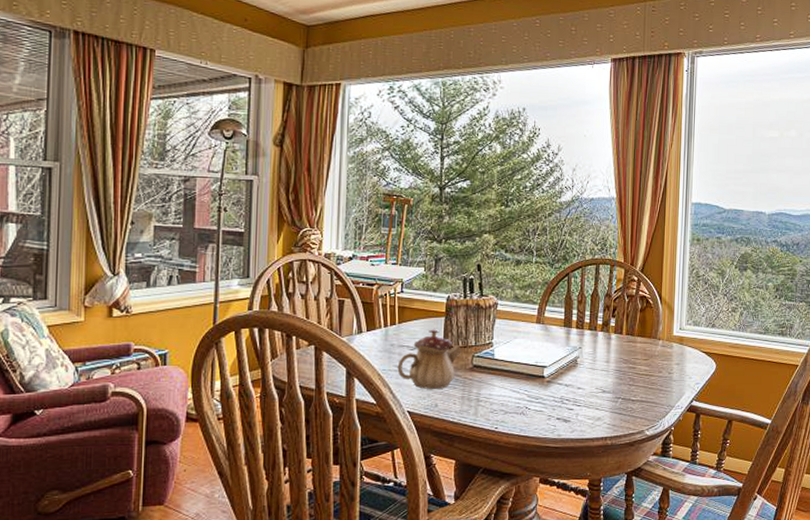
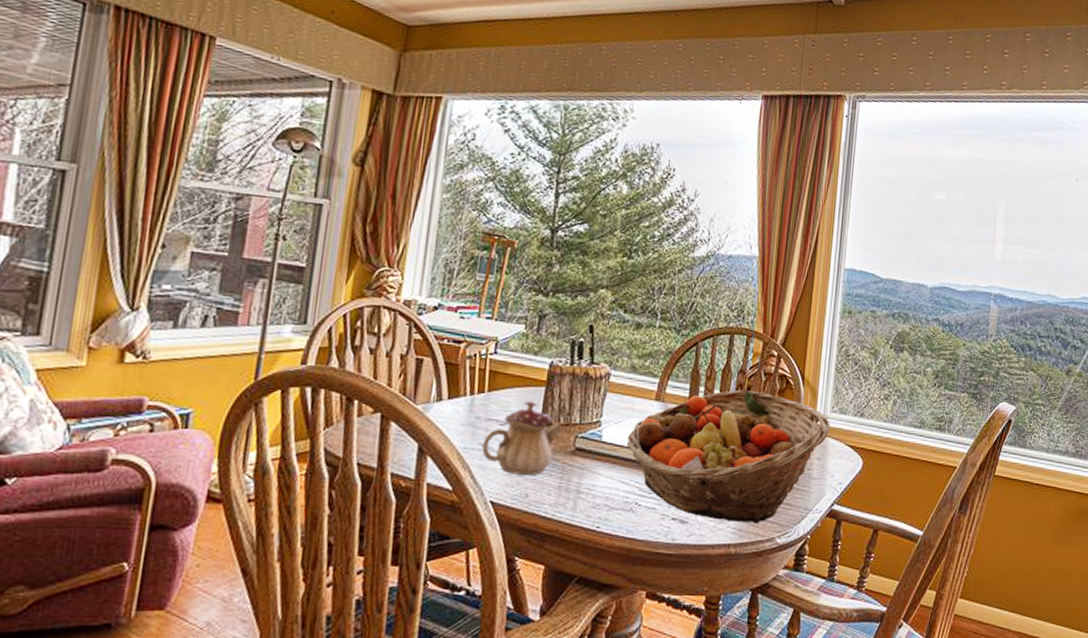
fruit basket: none [514,310,687,420] -> present [626,389,831,524]

